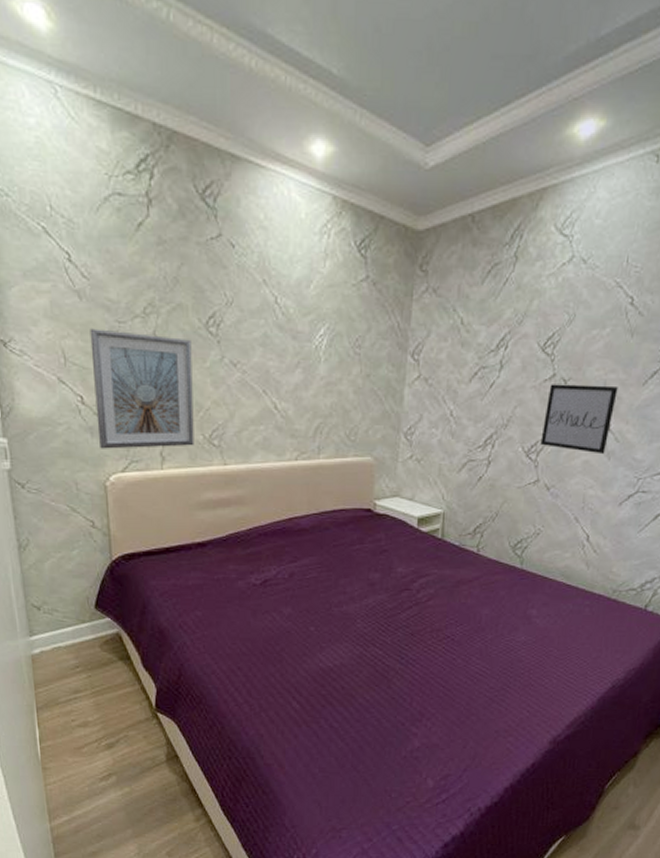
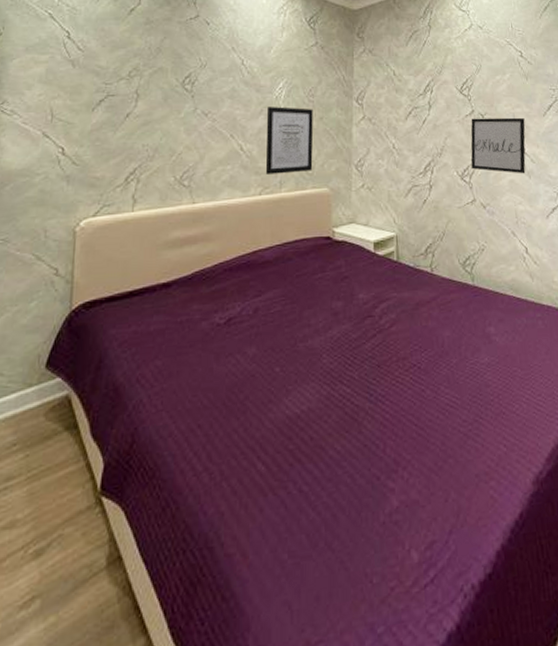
picture frame: present [89,328,194,449] -> none [73,90,169,196]
wall art: none [302,359,359,438] -> present [265,107,314,174]

